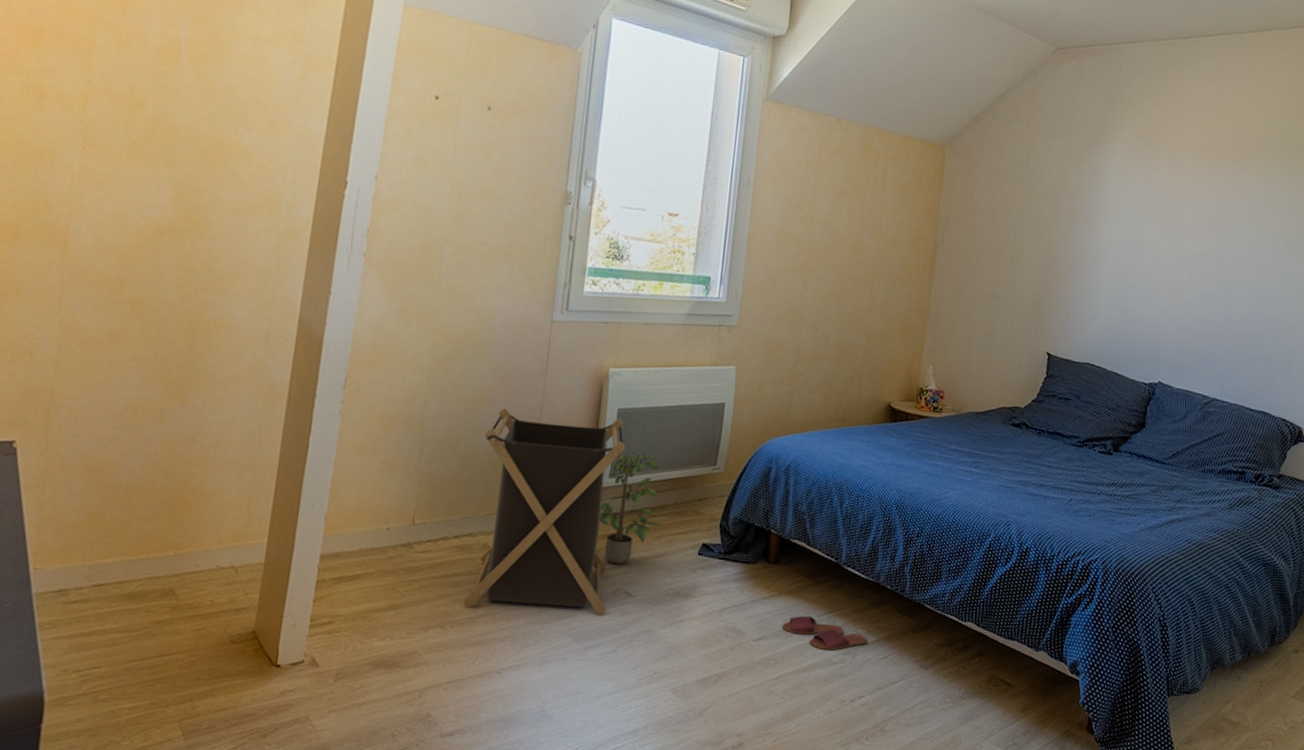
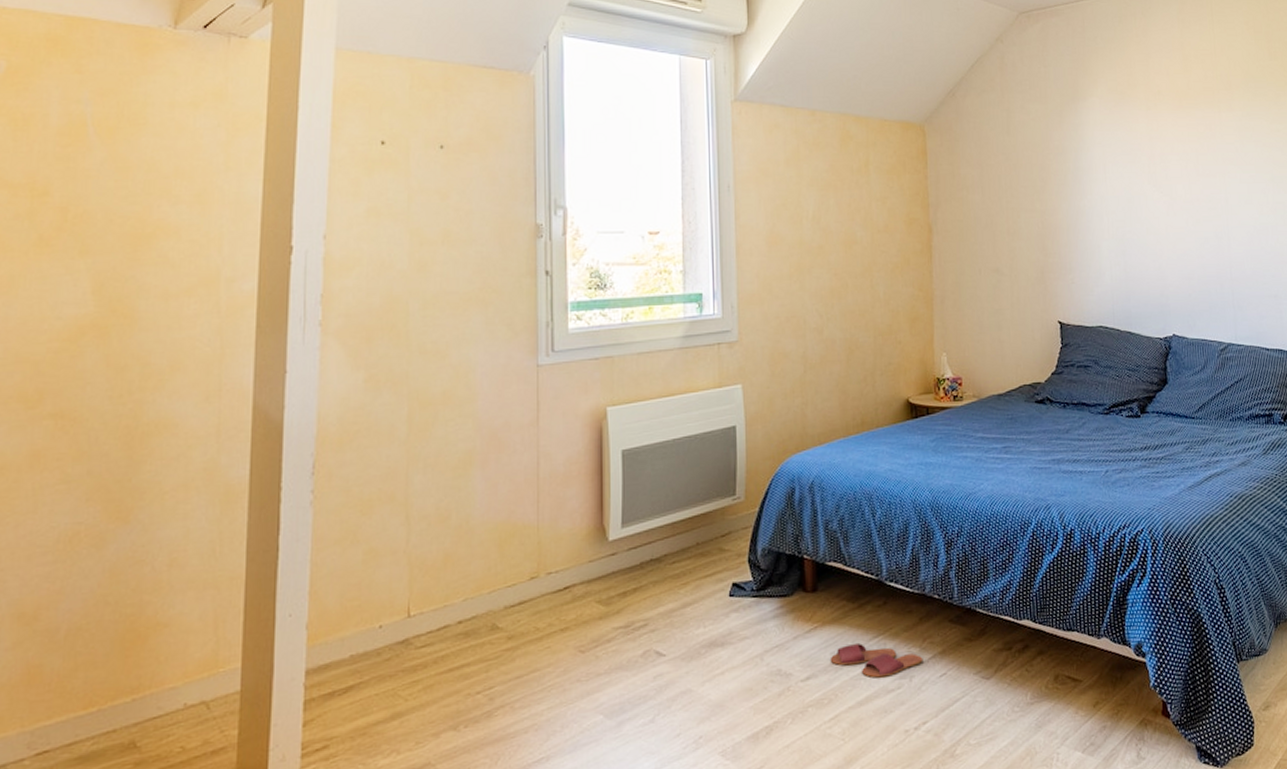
laundry basket: present [463,408,626,615] -> none [475,460,638,701]
potted plant: present [598,451,662,565] -> none [616,493,686,623]

